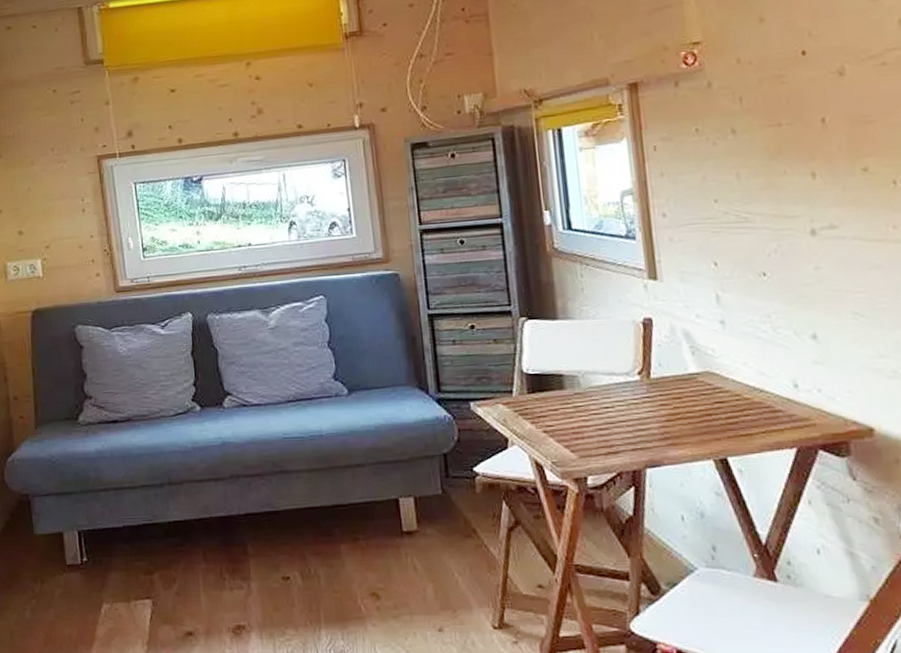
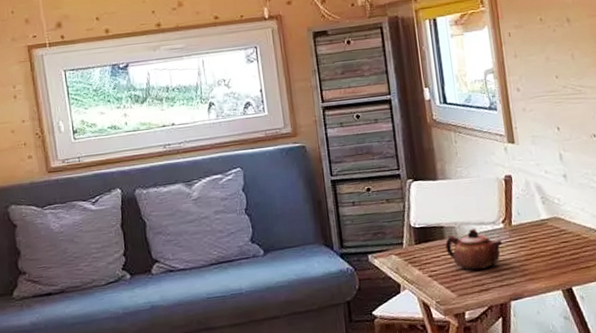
teapot: none [565,378,638,429] -> present [445,228,503,271]

